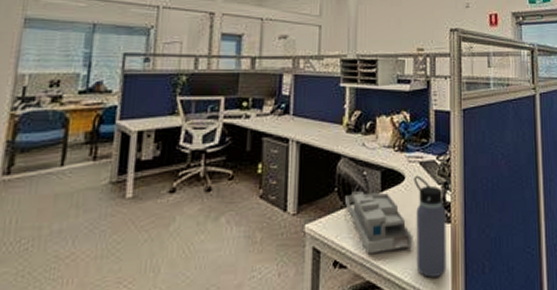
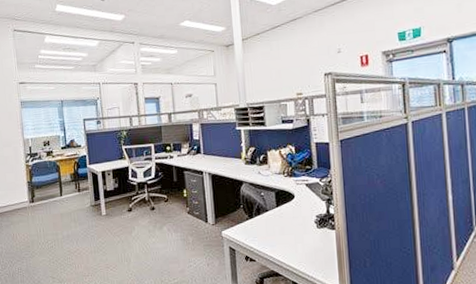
desk organizer: present [345,191,413,255] -> none [249,207,305,252]
water bottle: present [413,175,447,278] -> none [302,194,334,269]

